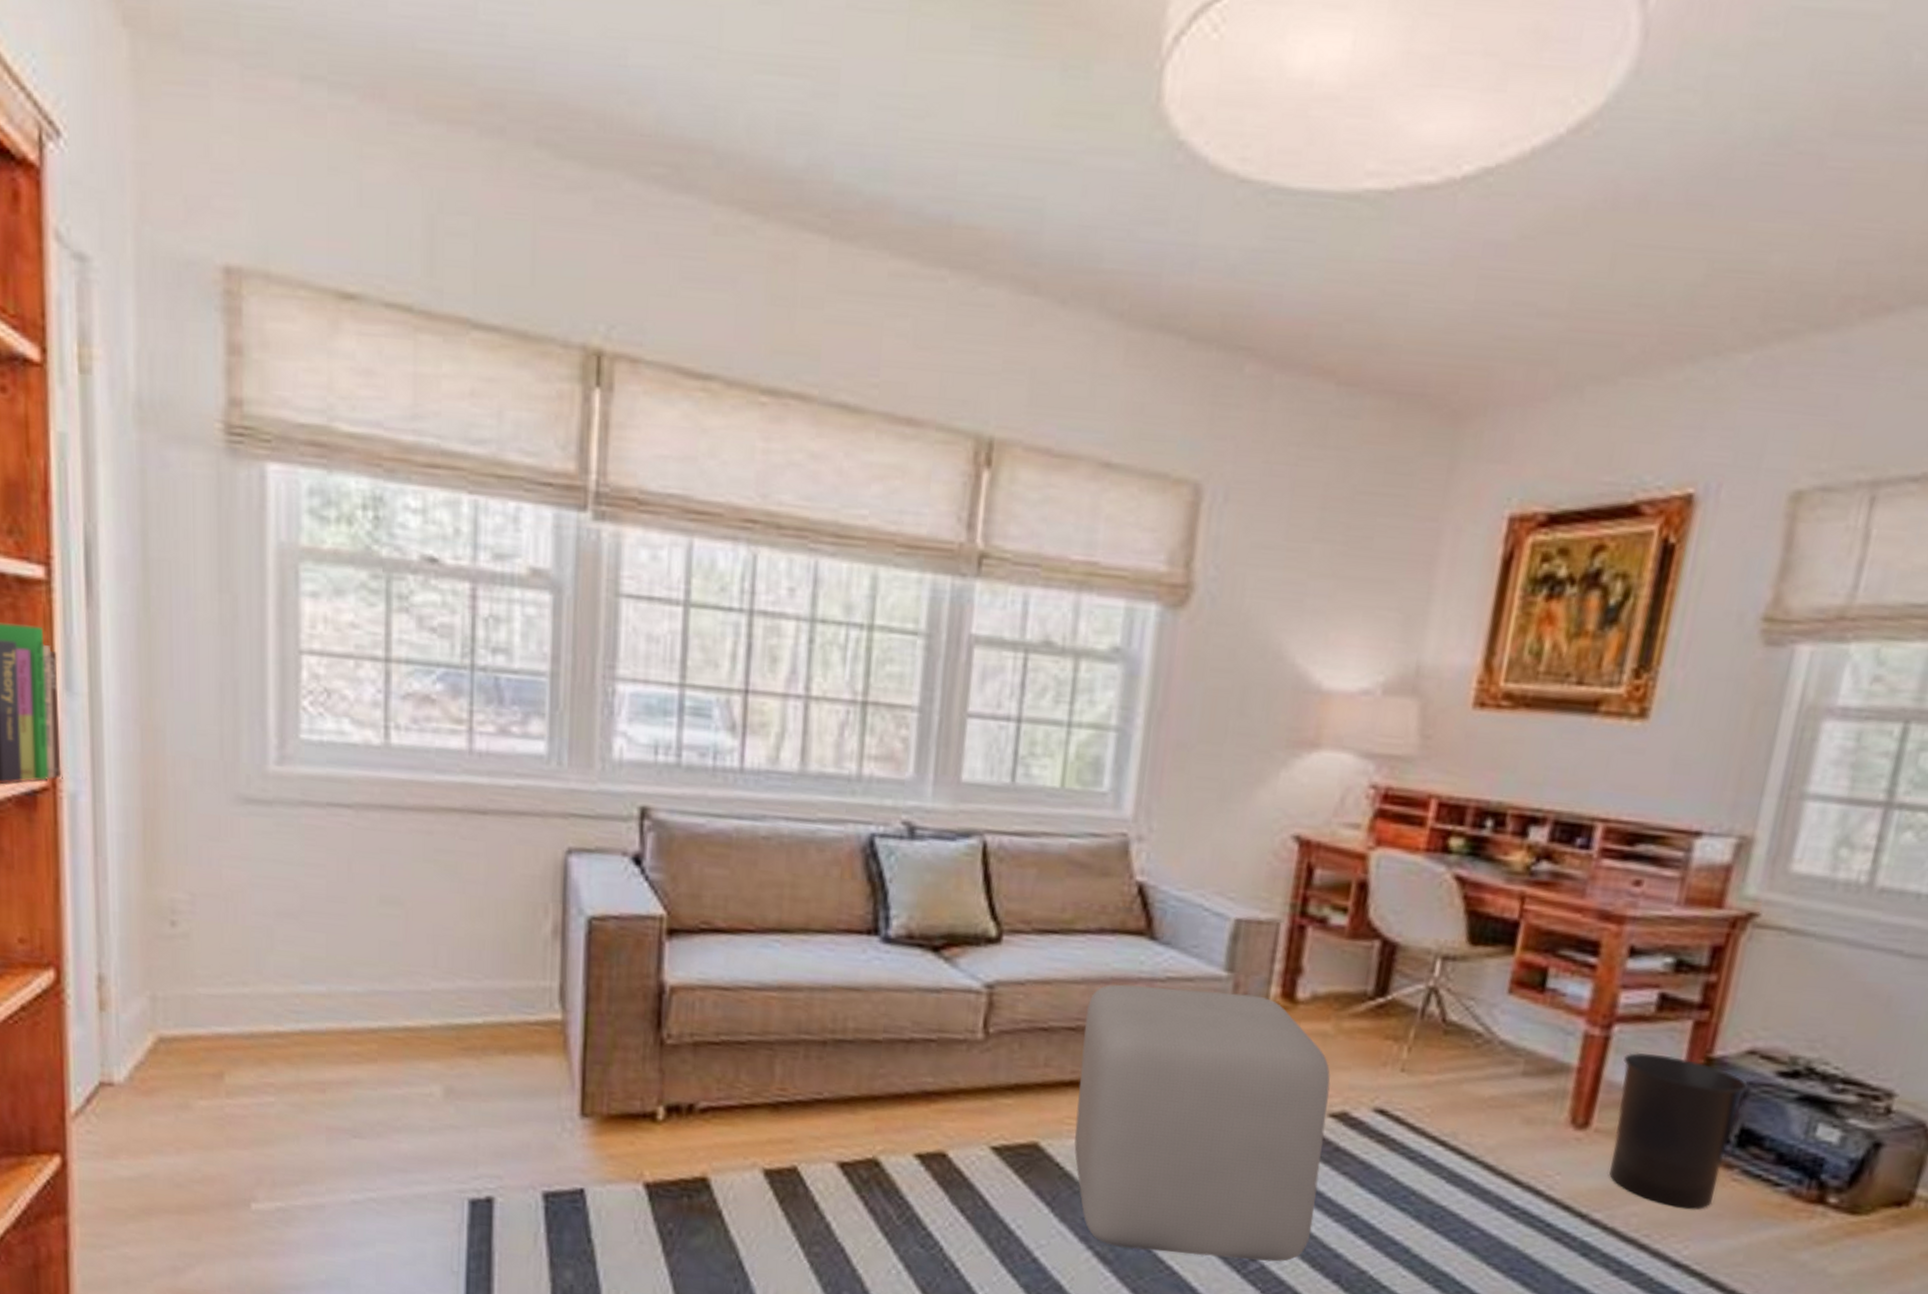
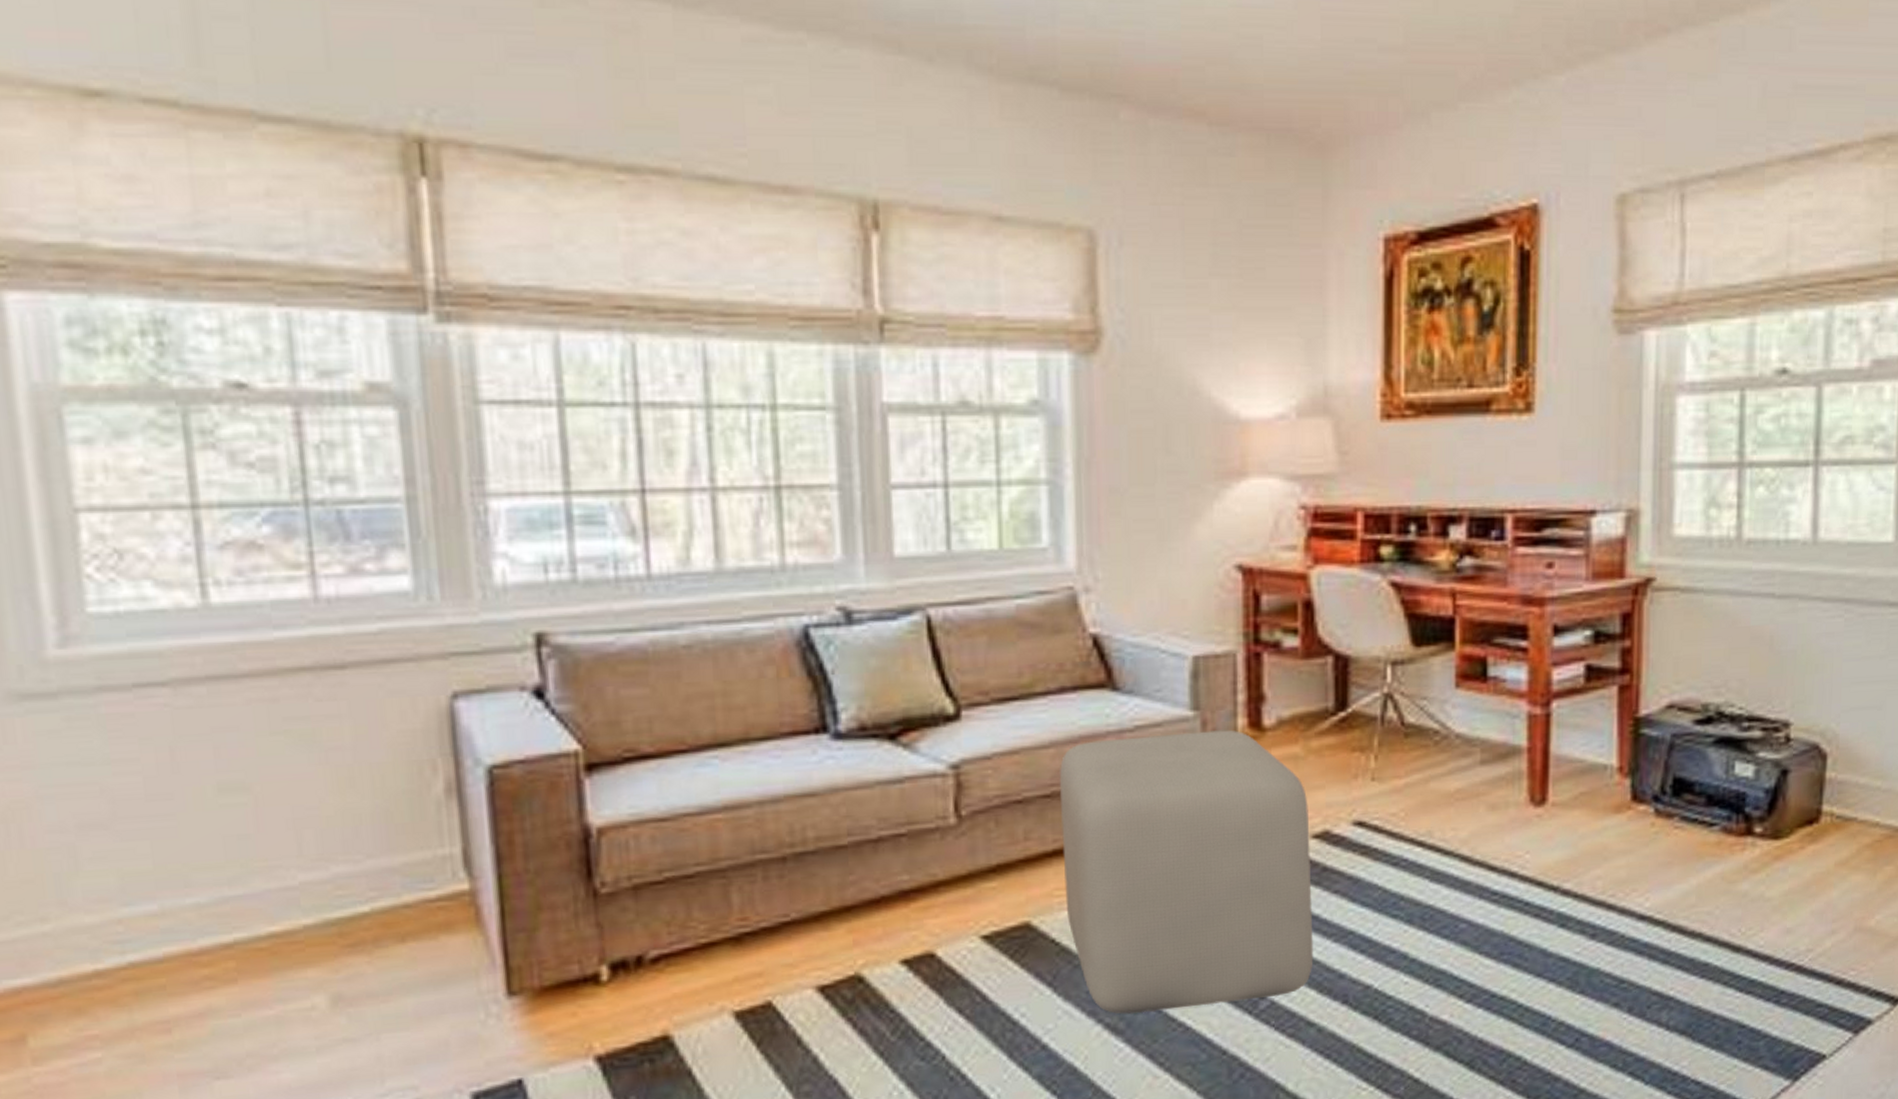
waste bin: present [1609,1053,1748,1209] -> none [1566,722,1672,863]

